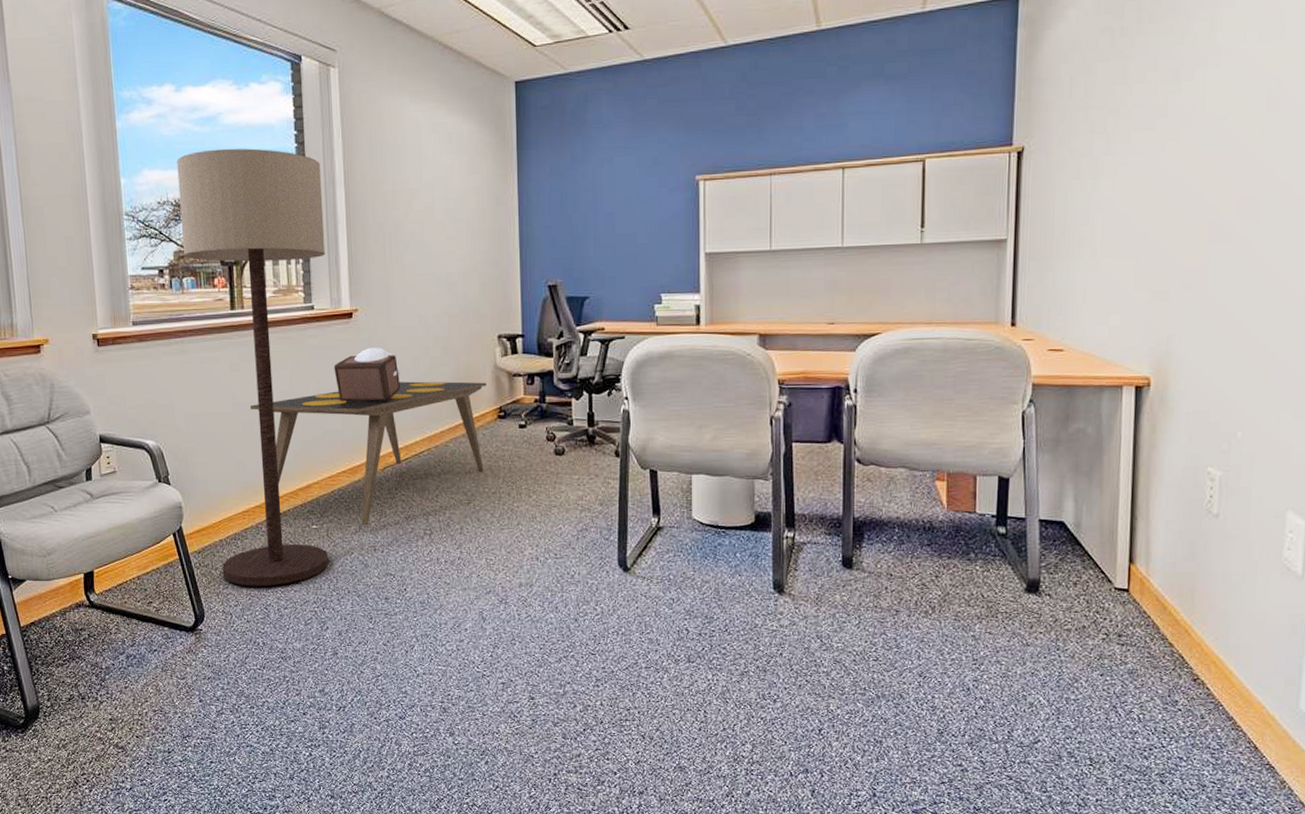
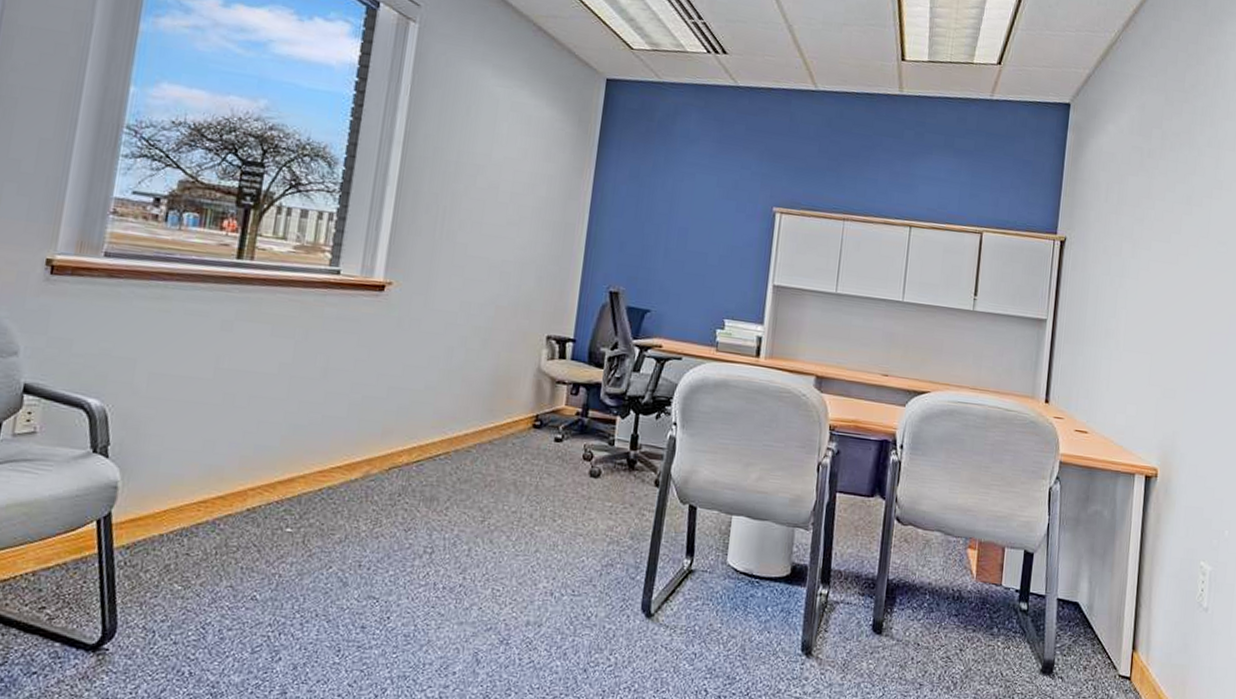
floor lamp: present [177,148,329,587] -> none [154,75,380,600]
side table: present [249,381,487,526] -> none [235,371,526,535]
tissue box: present [334,348,401,402] -> none [350,327,430,391]

